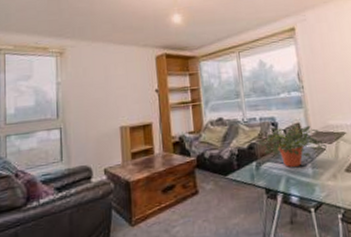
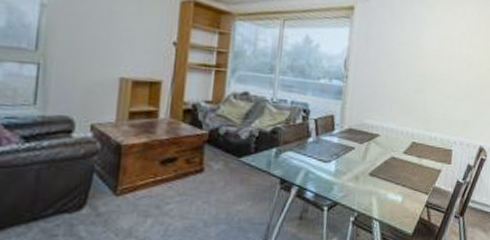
potted plant: present [257,125,327,168] -> none [282,115,356,162]

